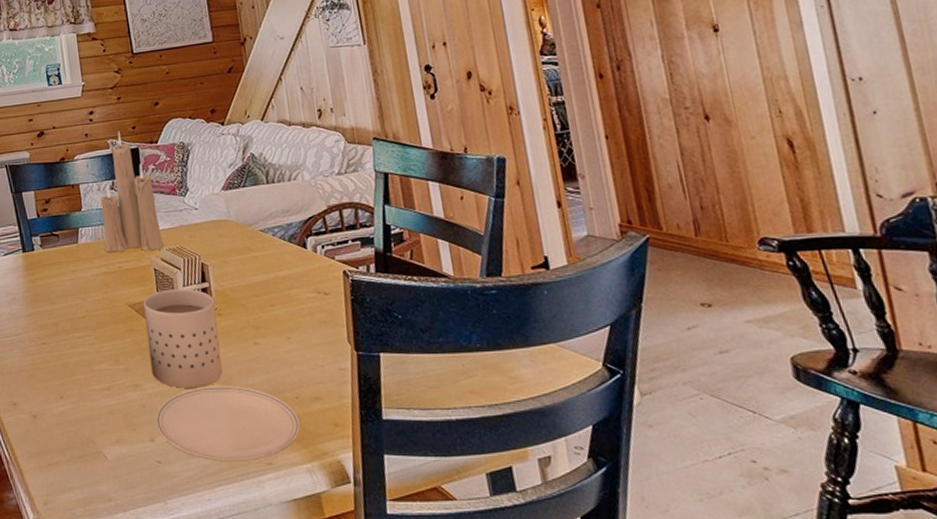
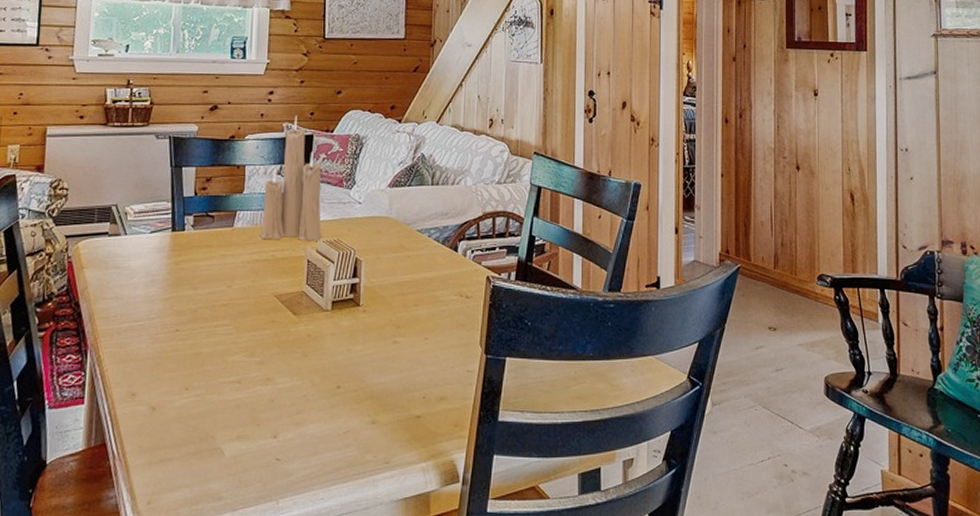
mug: present [143,288,223,388] -> none [286,282,362,384]
plate: present [155,385,301,463] -> none [281,382,423,461]

